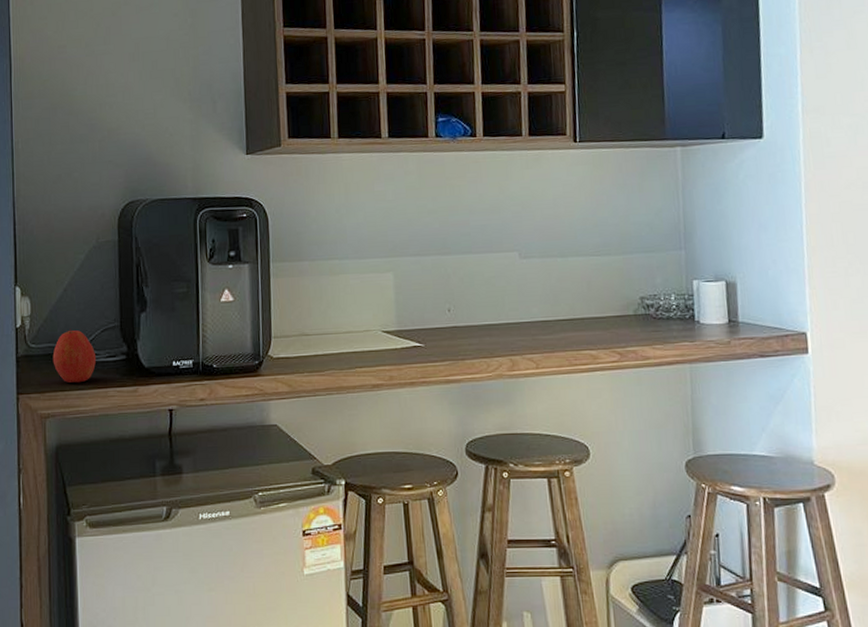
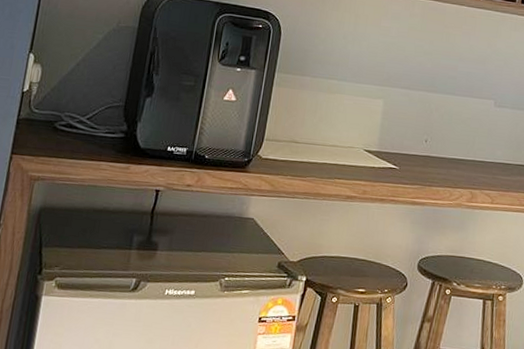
apple: present [52,328,97,383] -> none [52,100,96,153]

